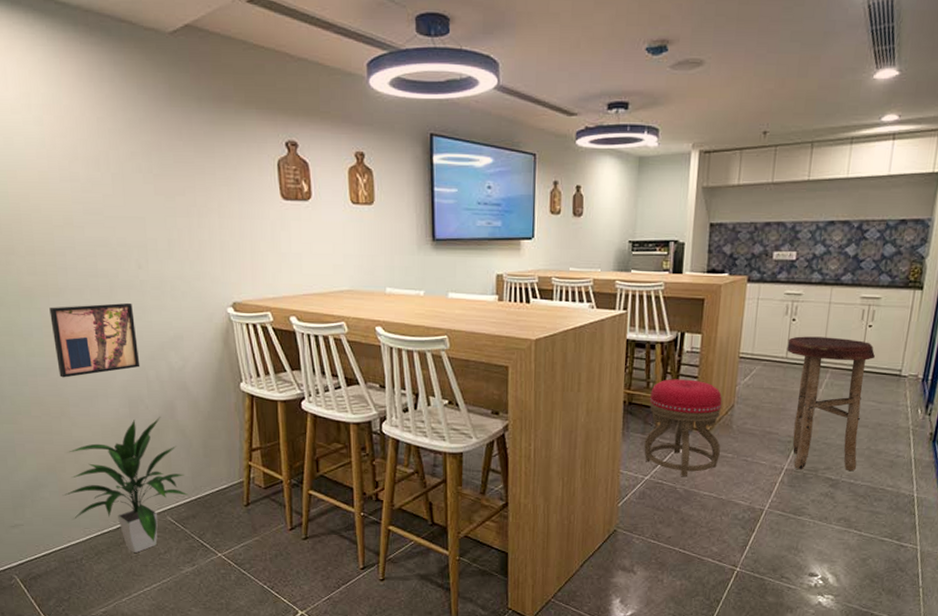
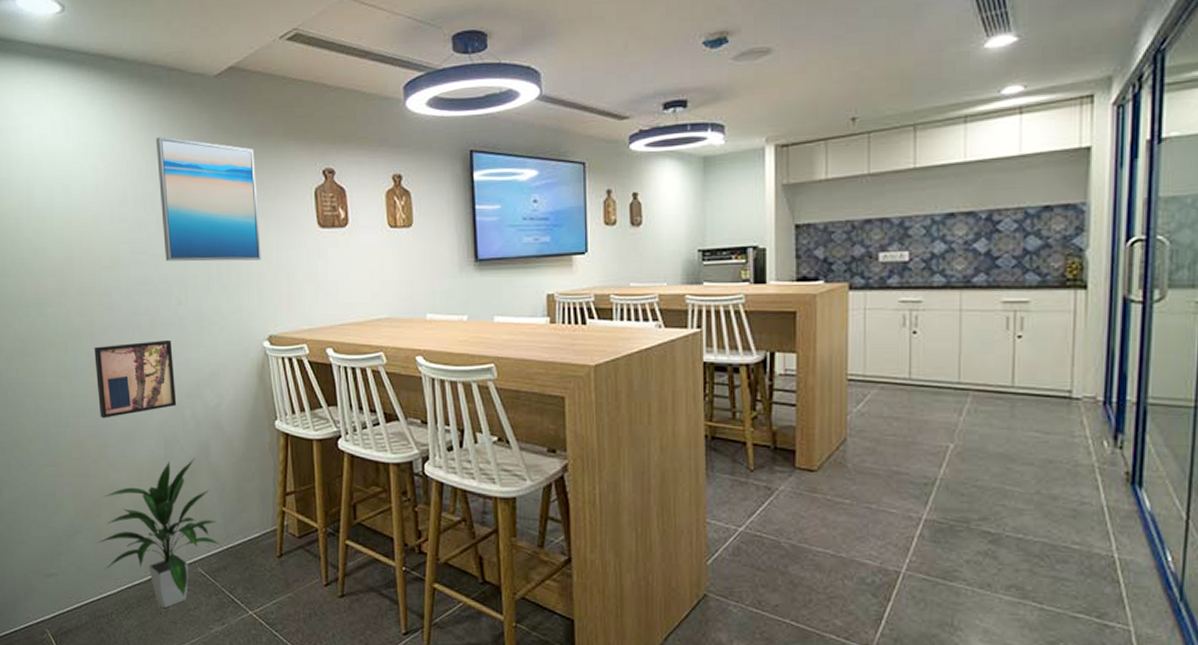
wall art: none [107,93,224,228] -> present [155,136,261,262]
stool: present [644,379,722,476] -> none [735,407,833,528]
stool: present [787,336,875,471] -> none [909,352,1031,522]

